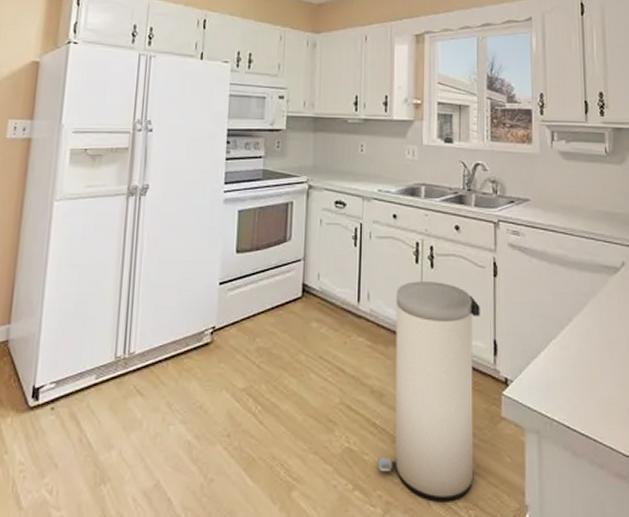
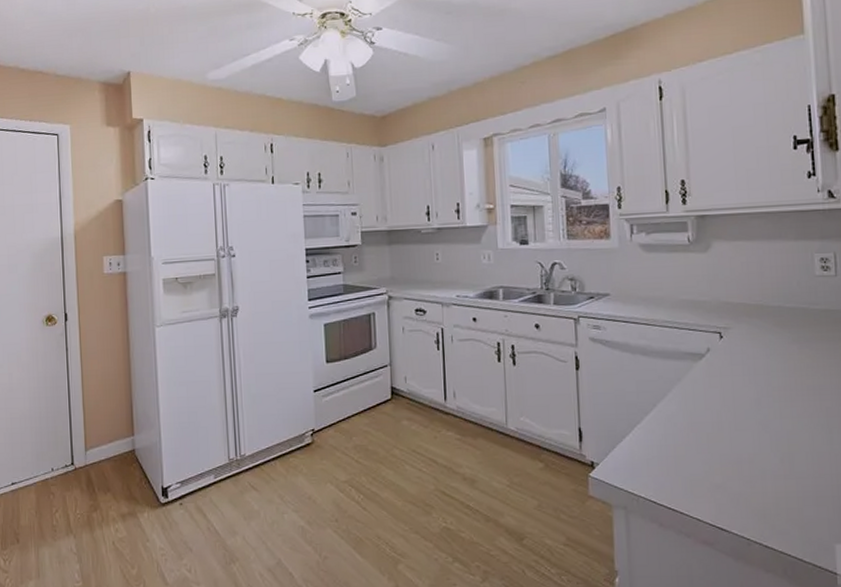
pedal bin: present [376,281,480,502] -> none [472,378,565,570]

